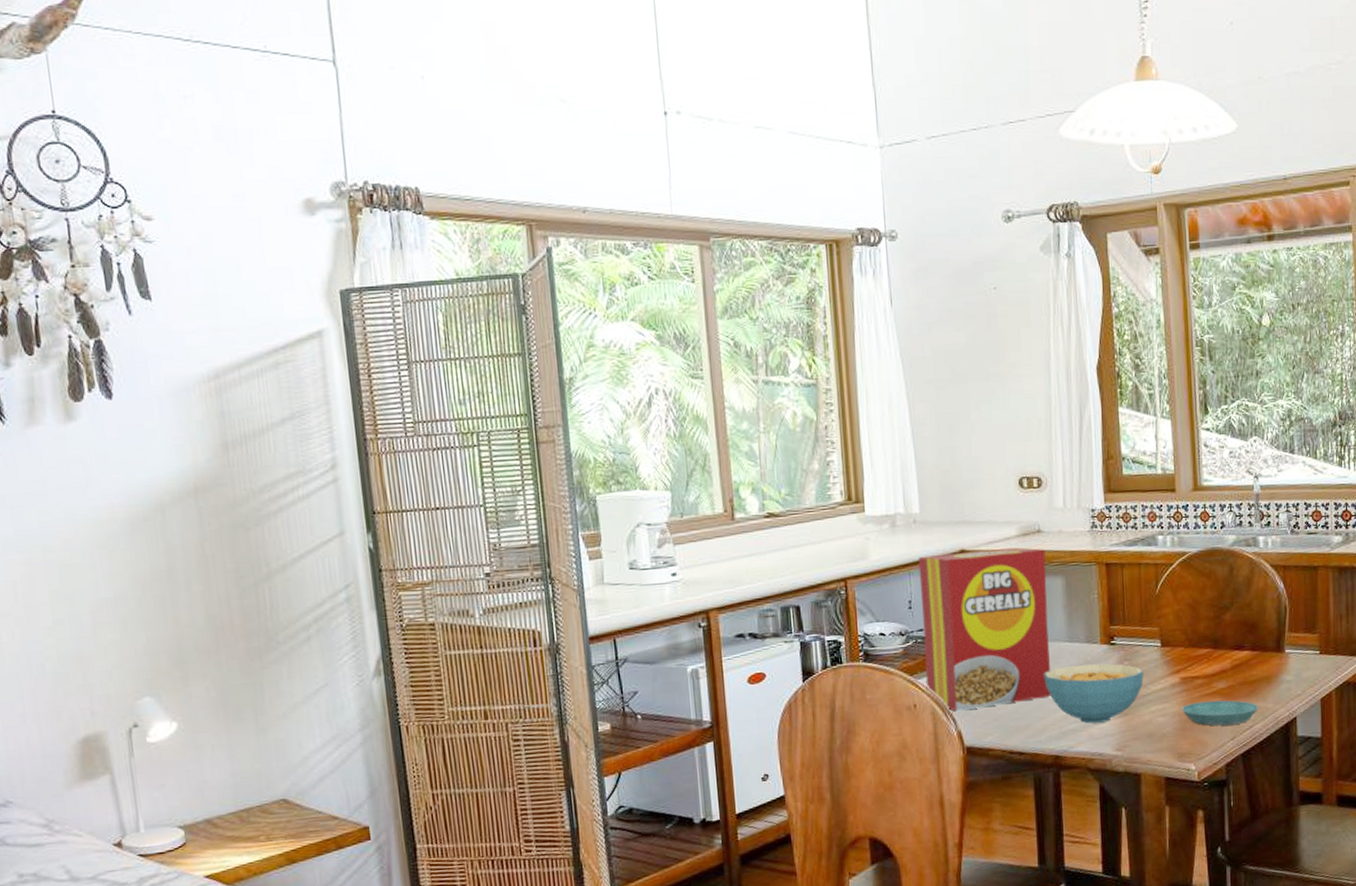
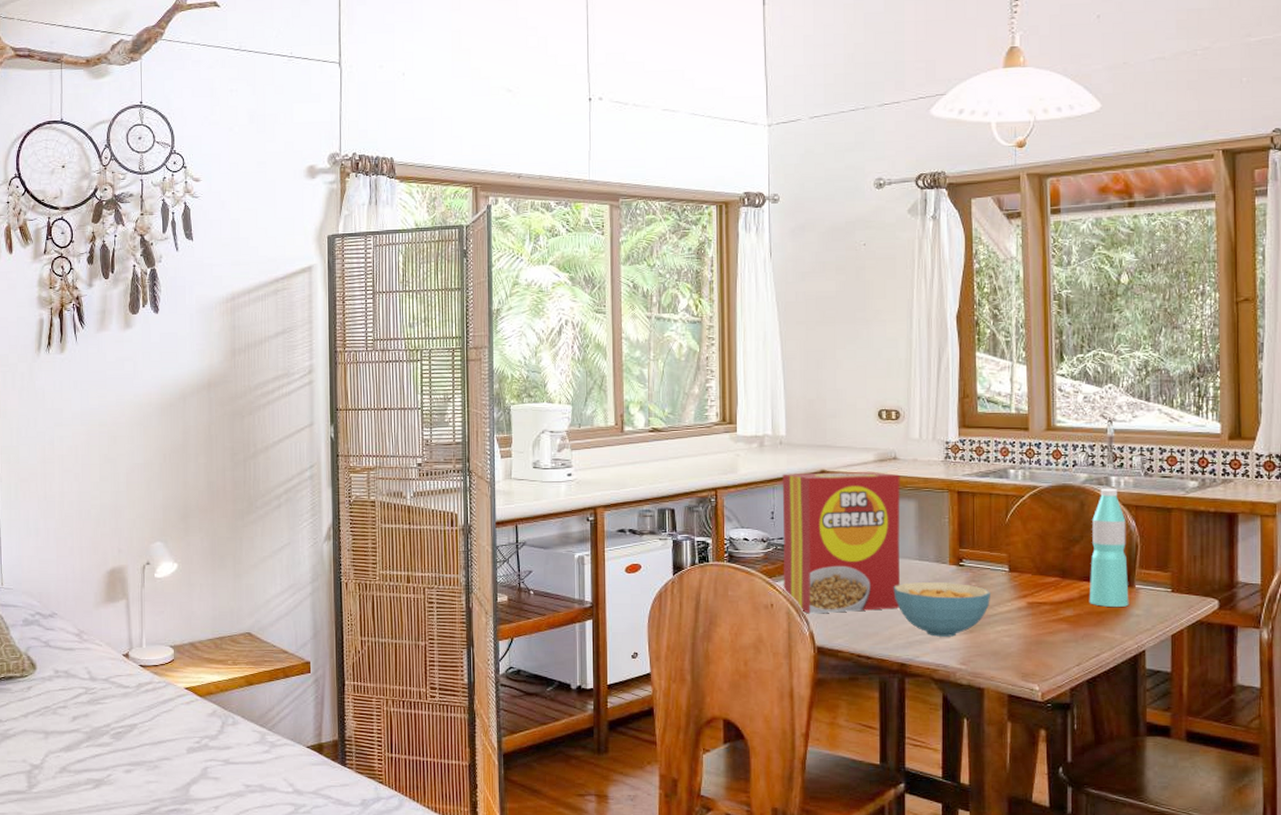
saucer: present [1181,700,1258,726] -> none [1026,626,1106,651]
water bottle: none [1241,549,1280,676] -> present [1089,488,1129,607]

